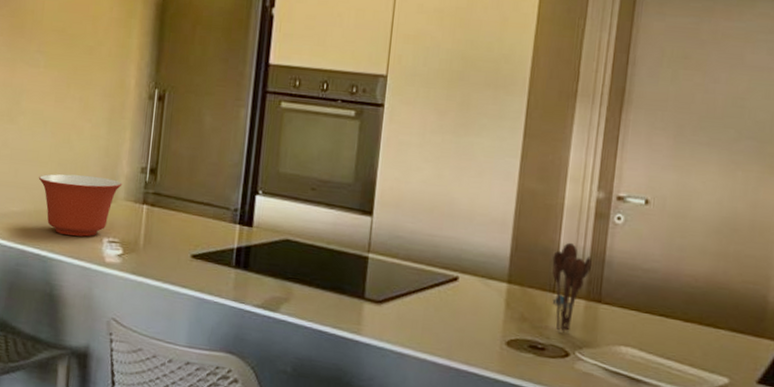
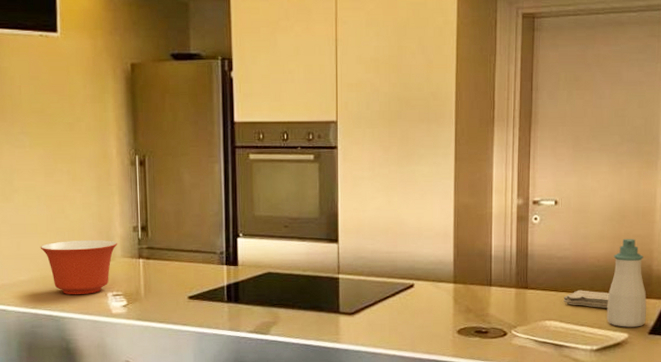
utensil holder: present [552,242,593,333] -> none [487,243,519,317]
washcloth: none [646,313,708,343] -> present [563,290,609,309]
soap bottle: none [701,257,758,372] -> present [607,238,647,327]

